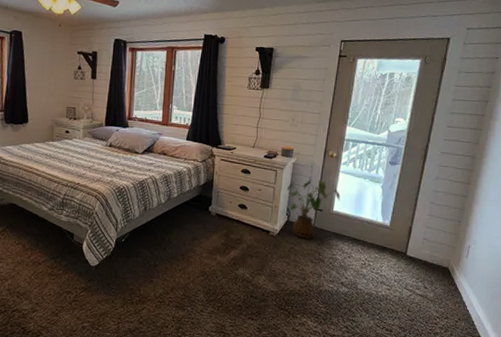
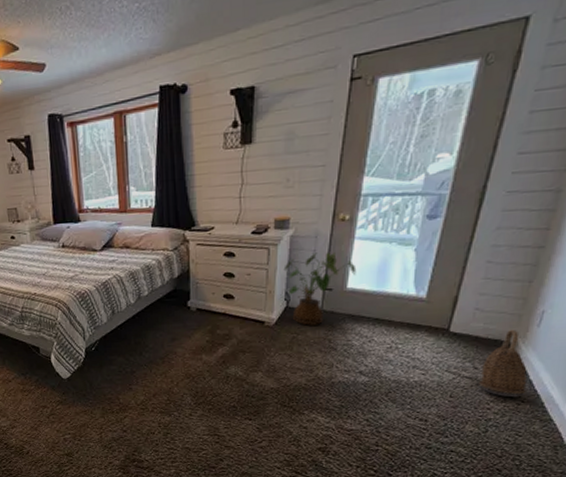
basket: none [428,258,461,316] -> present [479,329,527,398]

